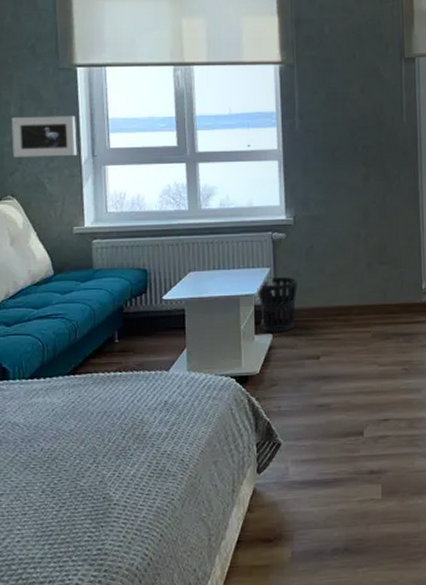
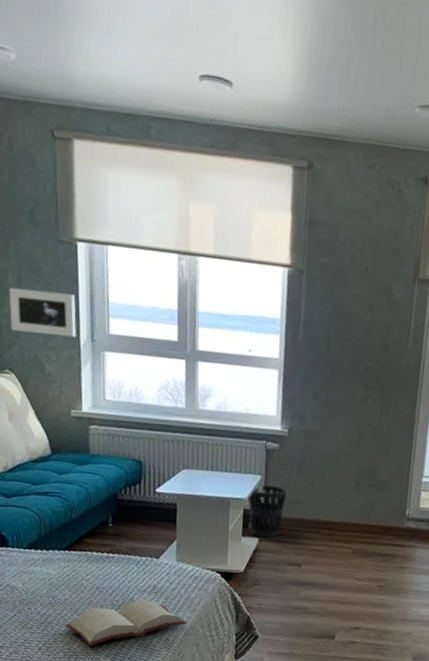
hardback book: none [70,417,202,481] -> present [64,598,186,647]

